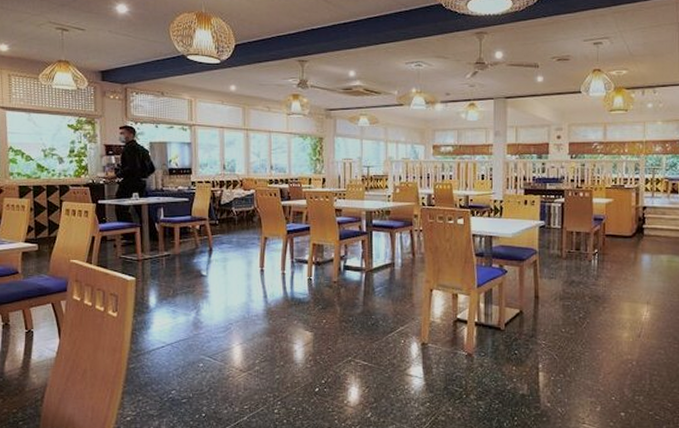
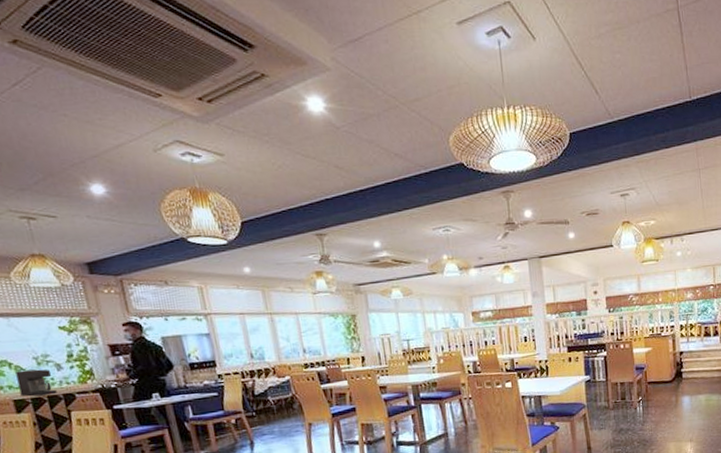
coffee maker: none [25,160,55,186] -> present [15,369,57,397]

